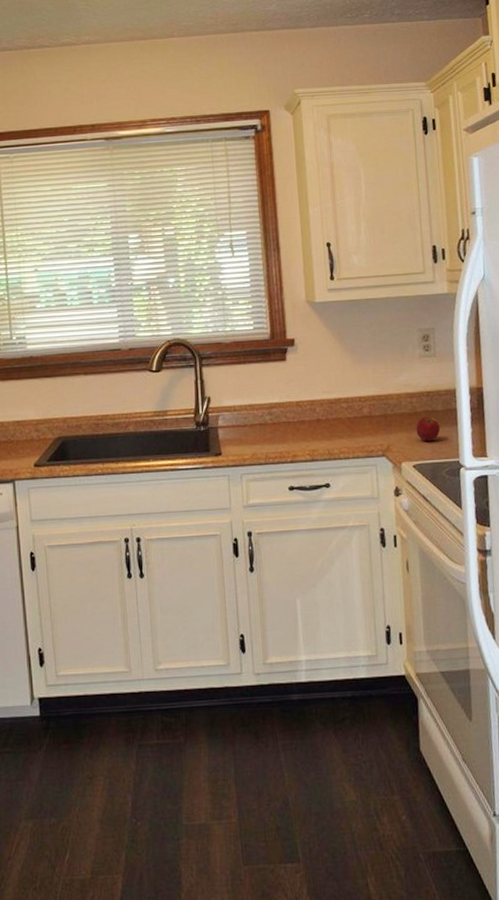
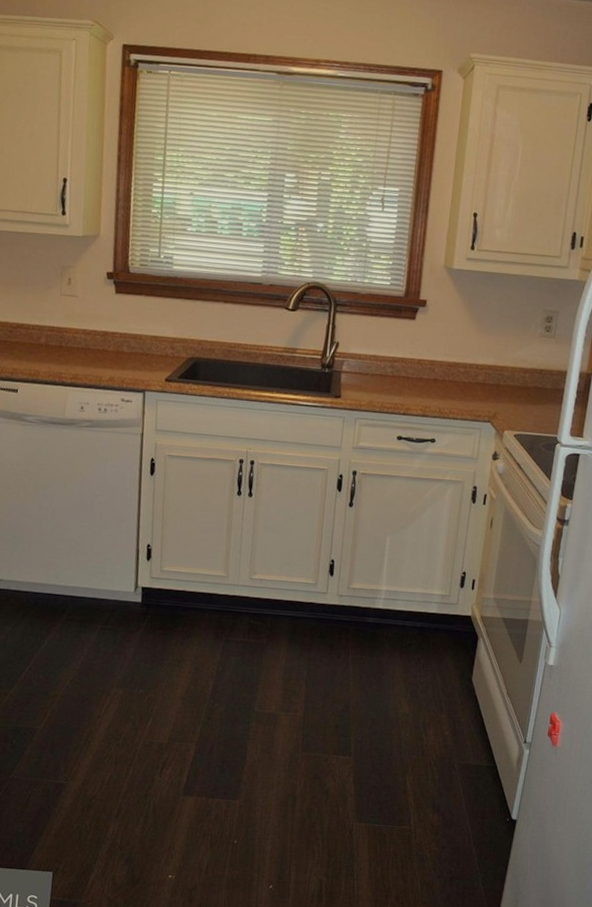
apple: present [416,416,441,442] -> none [523,392,546,416]

